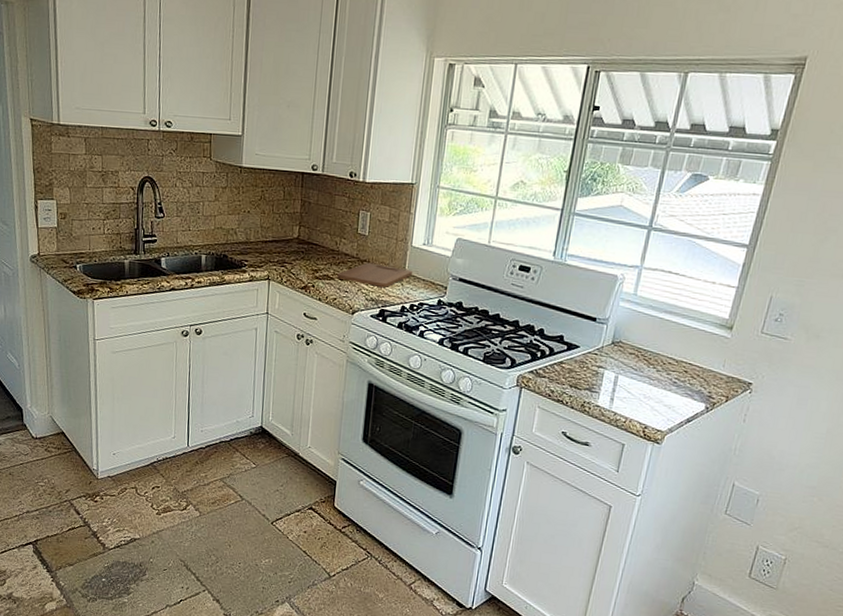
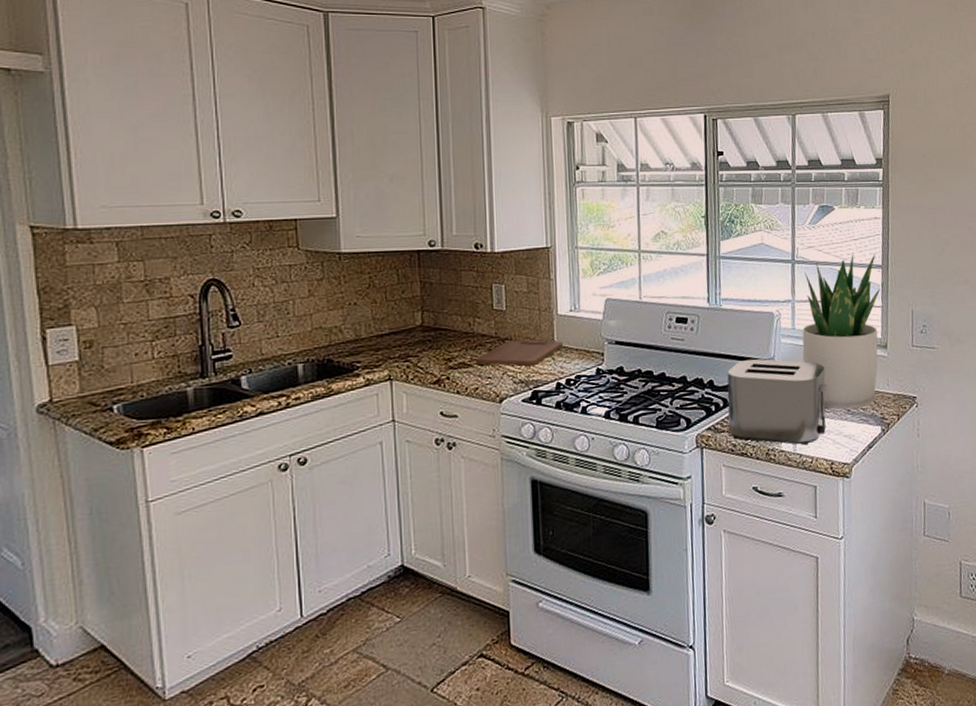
toaster: none [549,316,659,406] -> present [727,359,829,446]
planter: none [638,228,743,383] -> present [802,253,881,410]

